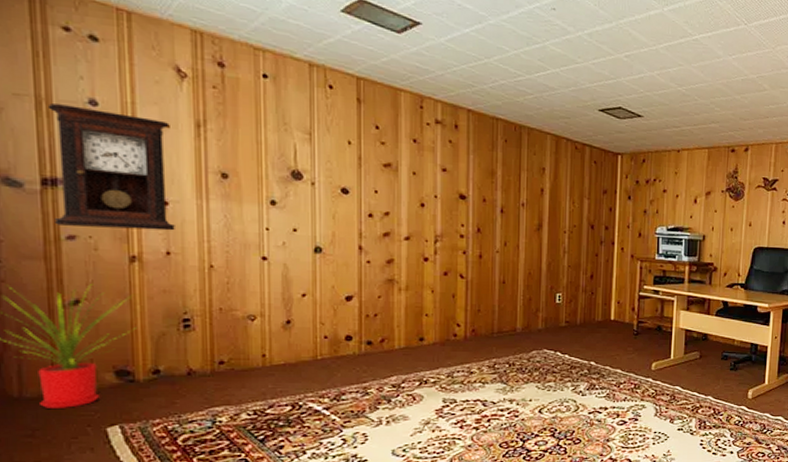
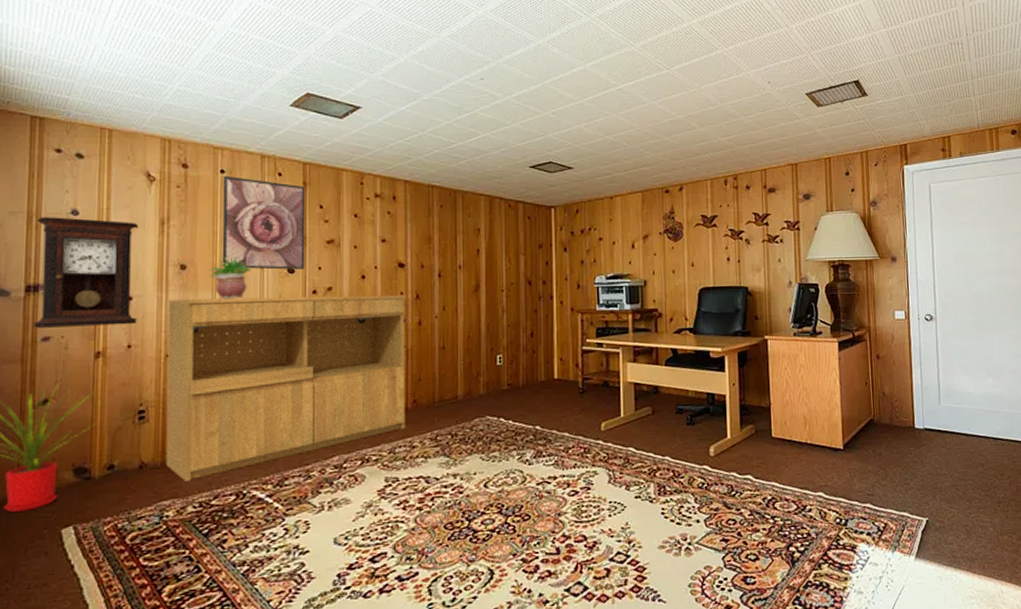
bookcase: none [209,209,467,390] -> present [165,294,406,481]
potted plant: none [254,169,302,215] -> present [209,257,252,300]
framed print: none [266,81,360,191] -> present [222,175,306,270]

